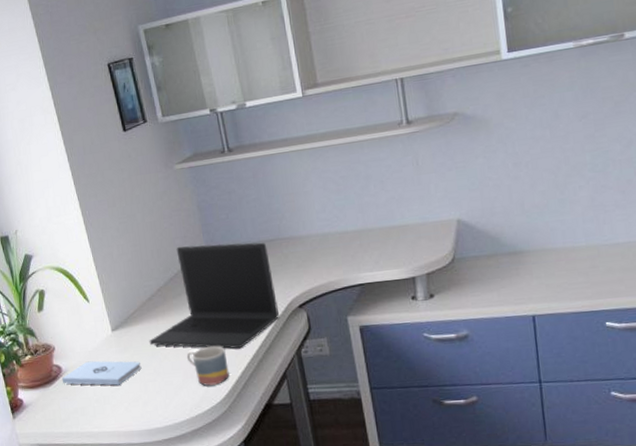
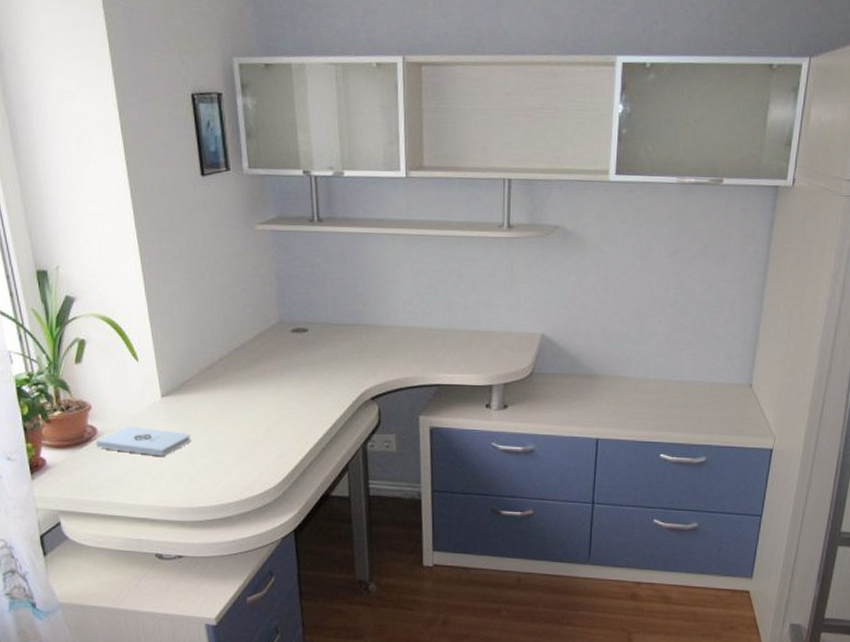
laptop: present [149,242,279,349] -> none [203,315,349,434]
mug: present [186,345,230,386] -> none [243,427,288,469]

